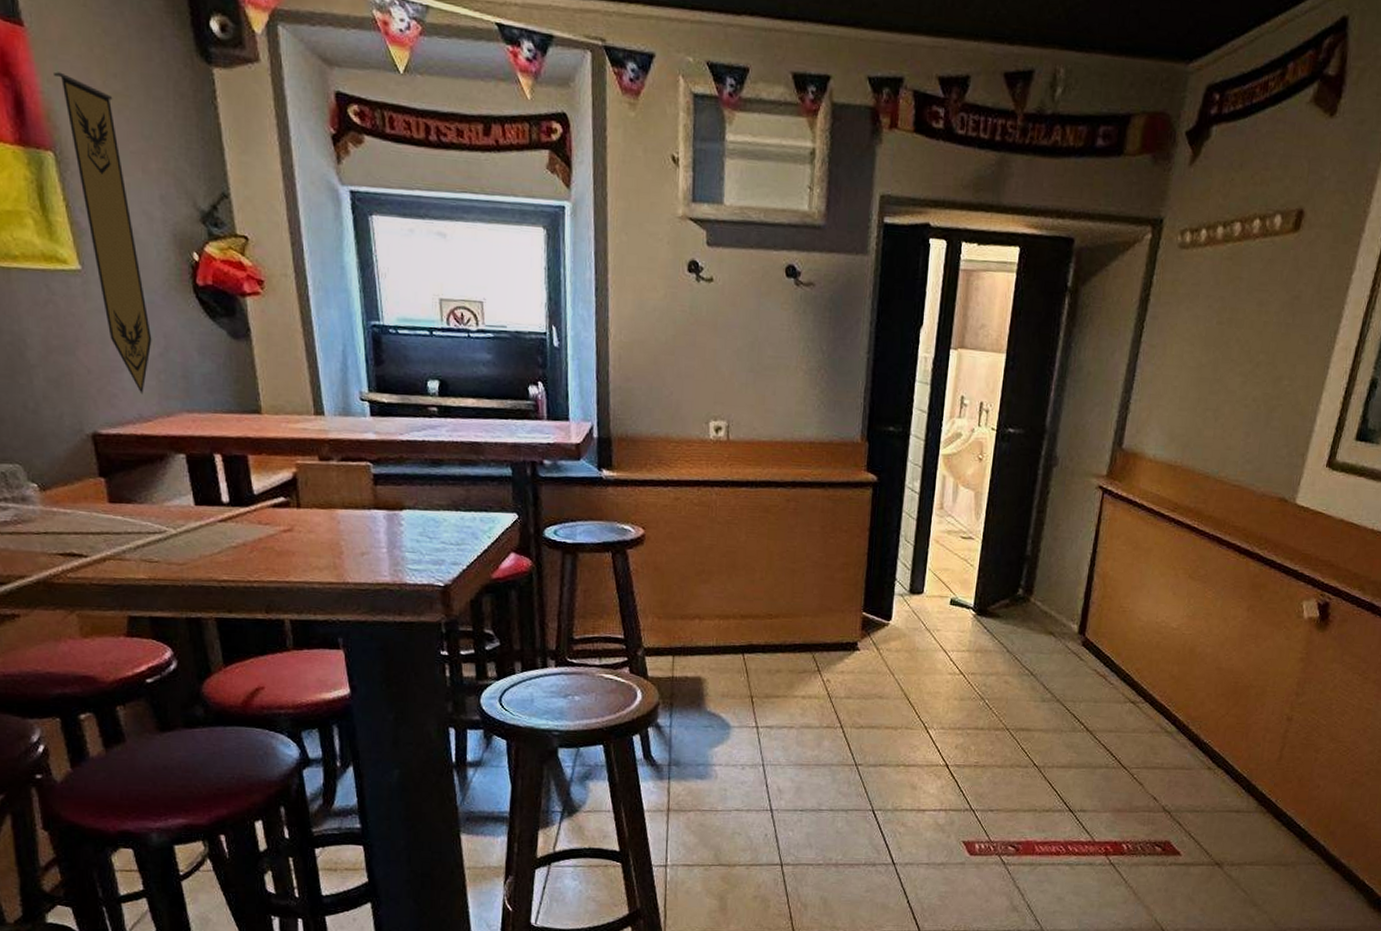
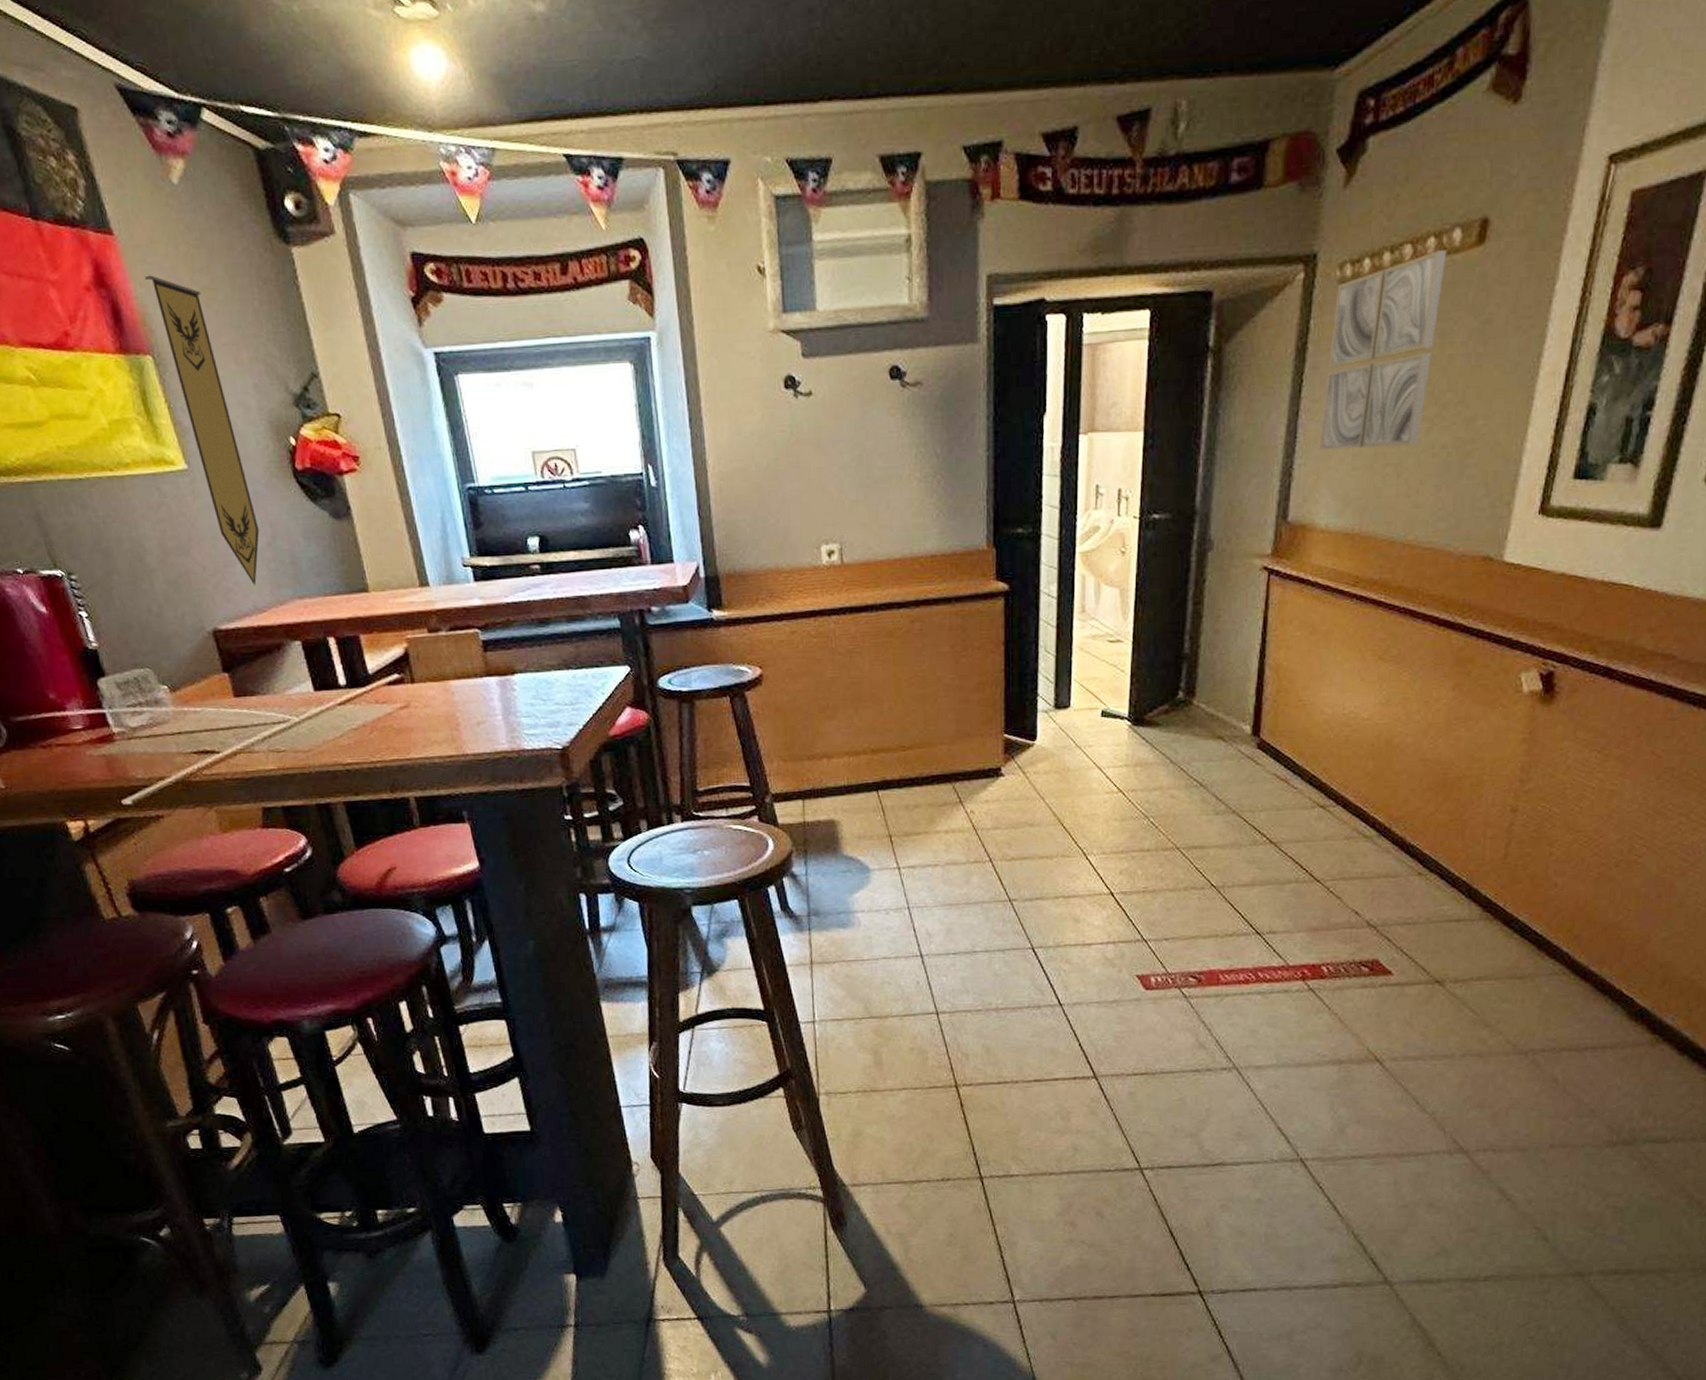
wall art: none [1153,231,1269,395] -> present [1319,250,1447,451]

